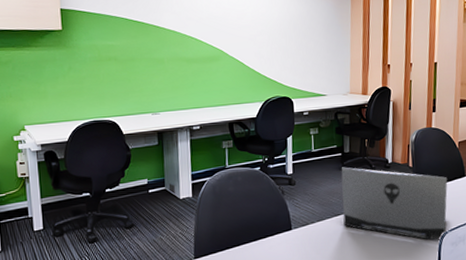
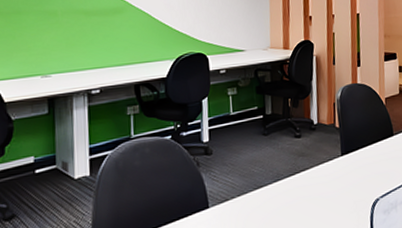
laptop computer: present [341,167,448,241] -> none [263,131,378,210]

